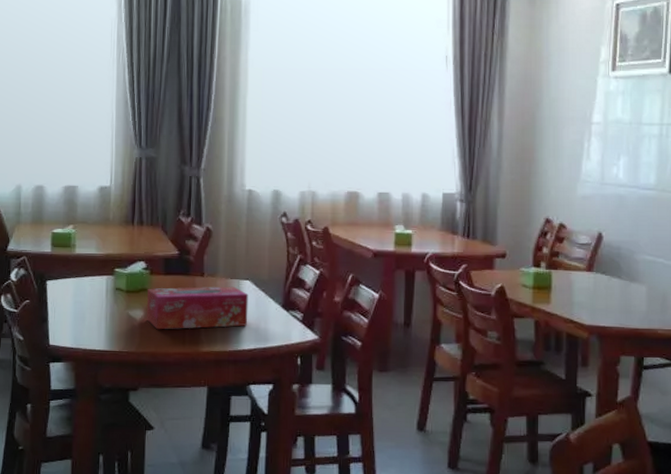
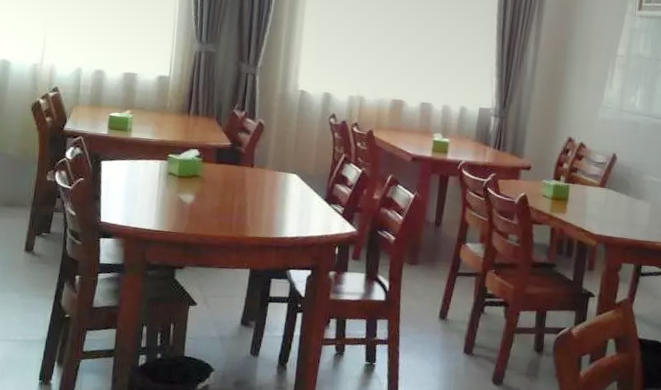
tissue box: present [147,286,248,330] -> none [197,175,294,216]

